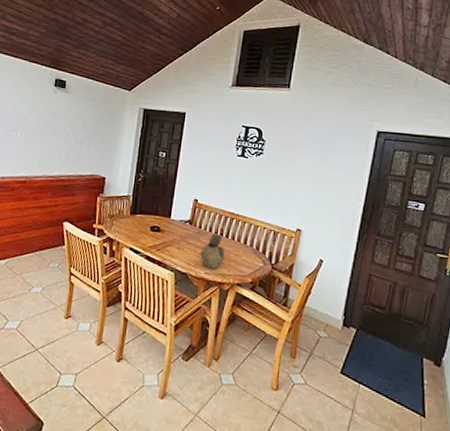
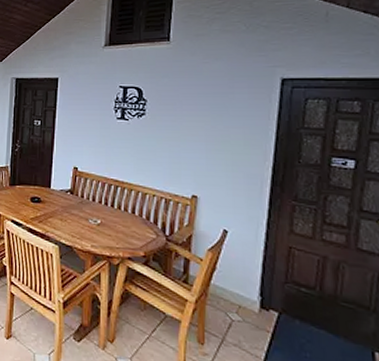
pitcher: present [200,233,226,269] -> none [84,203,112,242]

